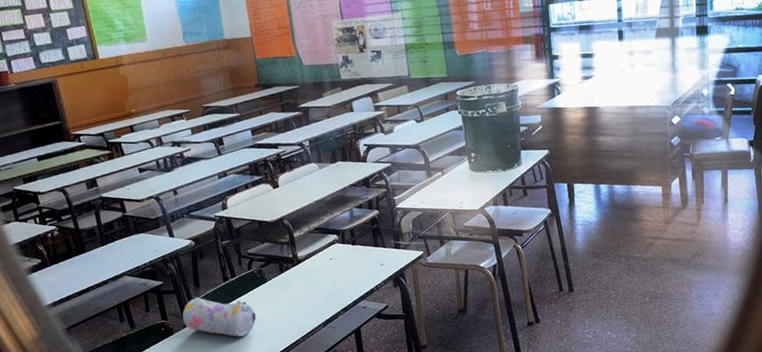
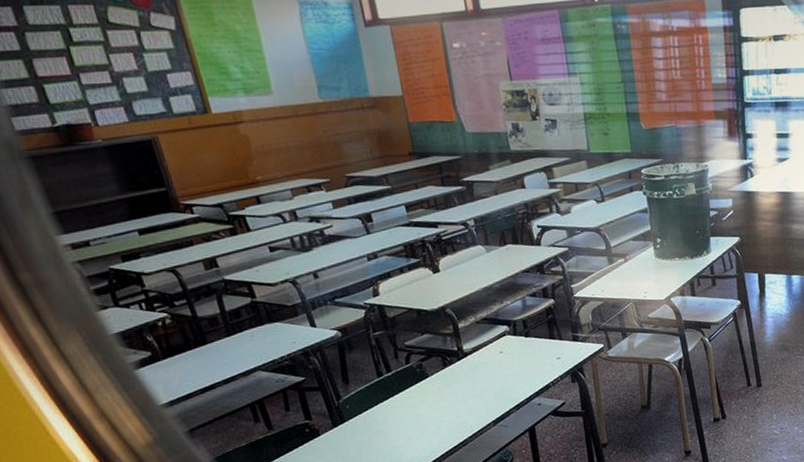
pencil case: present [182,297,257,337] -> none [329,394,417,438]

